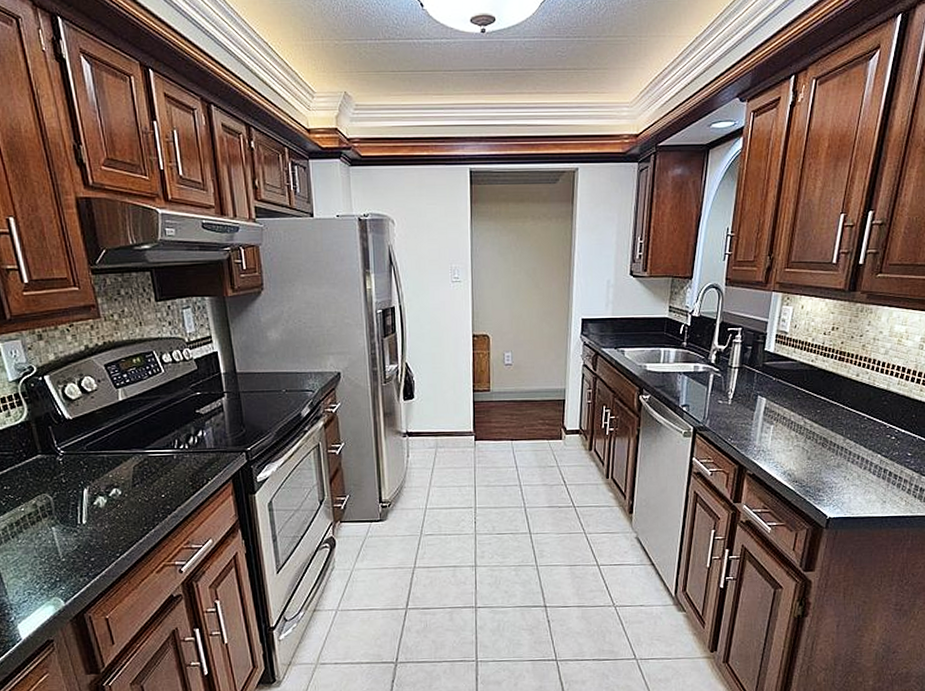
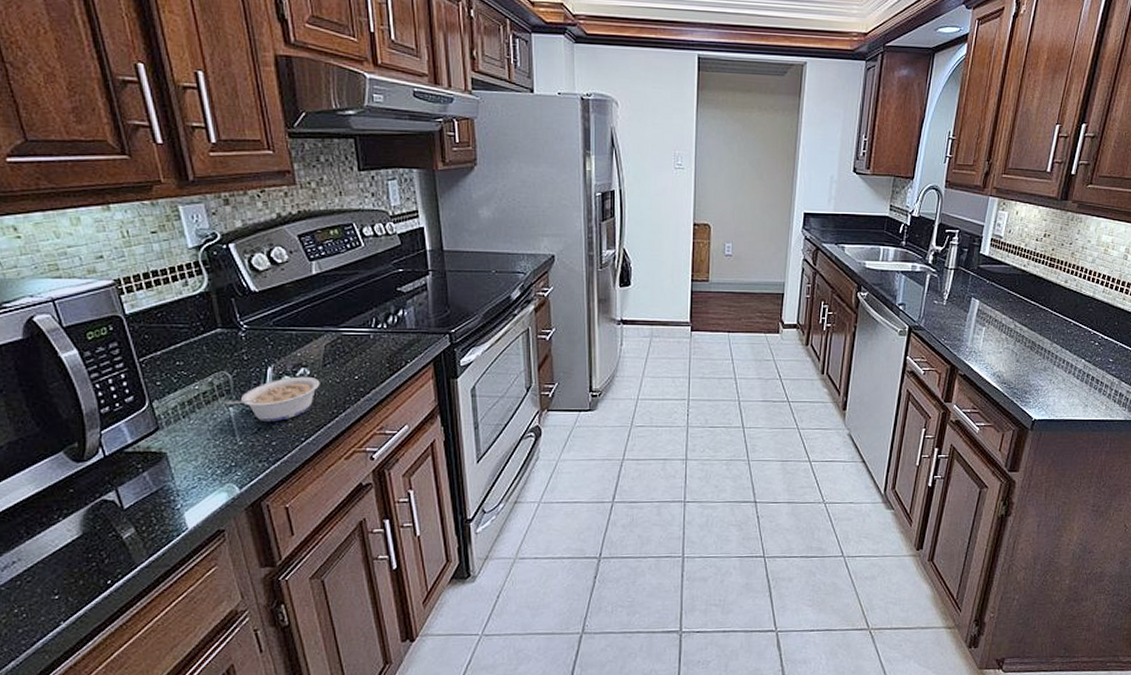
legume: none [47,496,131,539] -> present [224,376,320,421]

